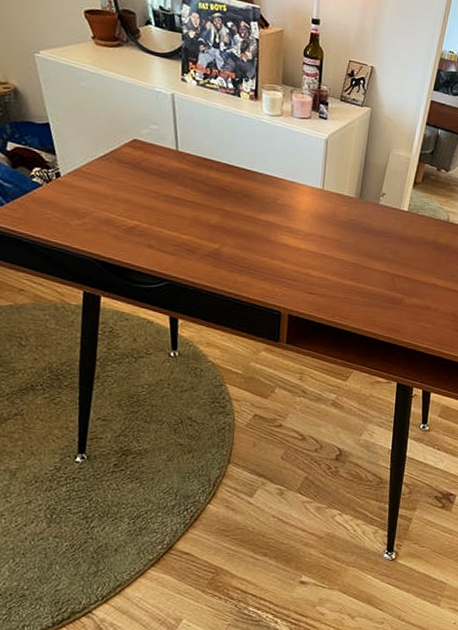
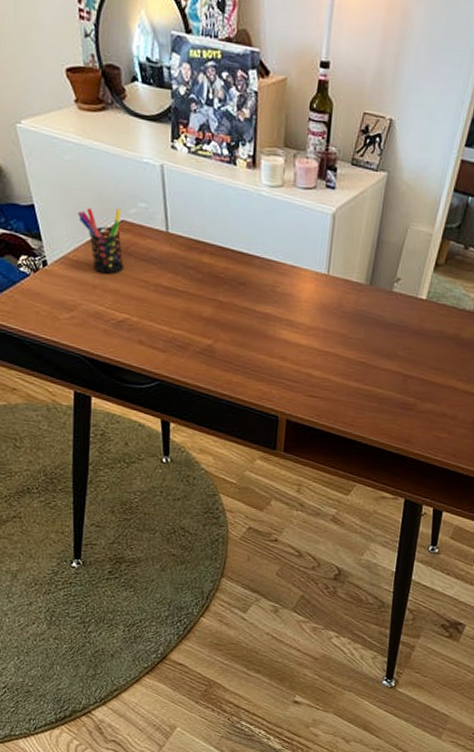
pen holder: none [92,128,135,186] -> present [78,208,124,274]

